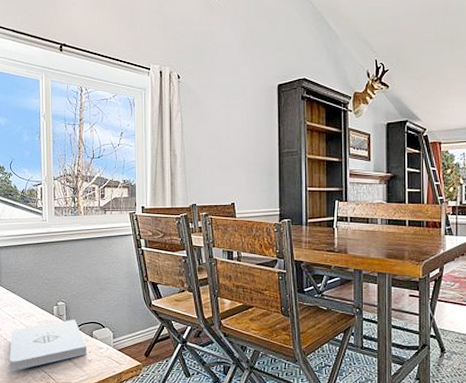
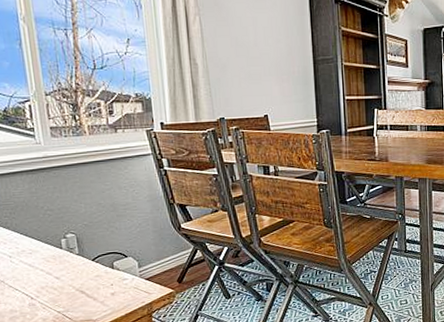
notepad: present [9,319,87,371] -> none [9,252,108,315]

